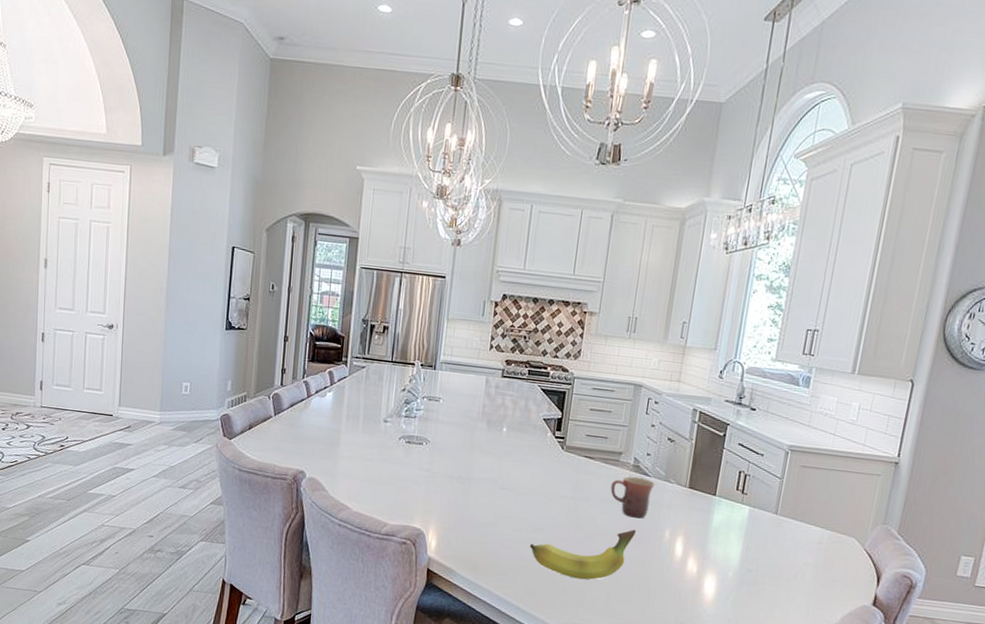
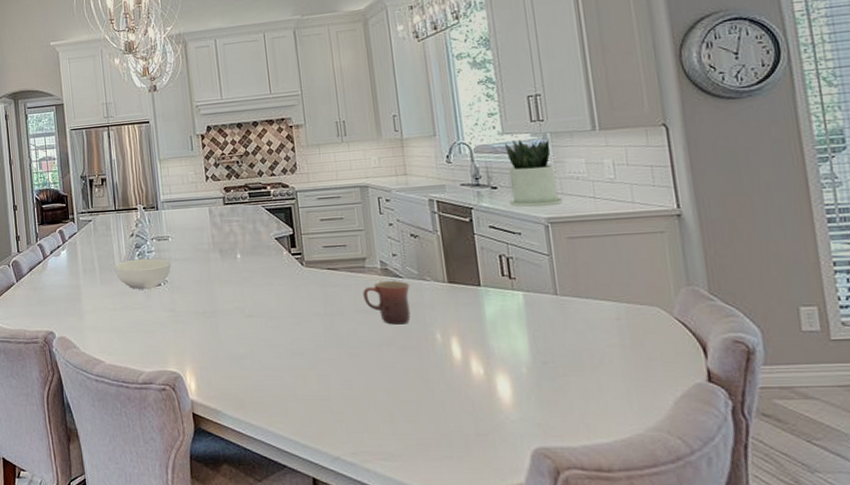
bowl: none [378,414,437,446] -> present [113,258,171,289]
fruit: present [529,529,636,580] -> none [292,337,404,401]
planter: none [762,369,813,435] -> present [504,139,564,207]

